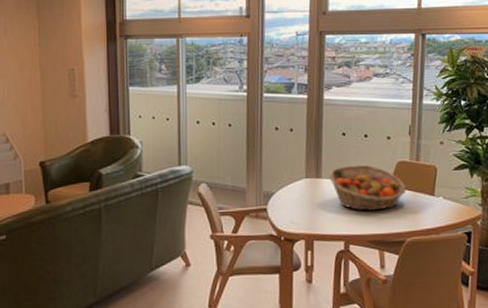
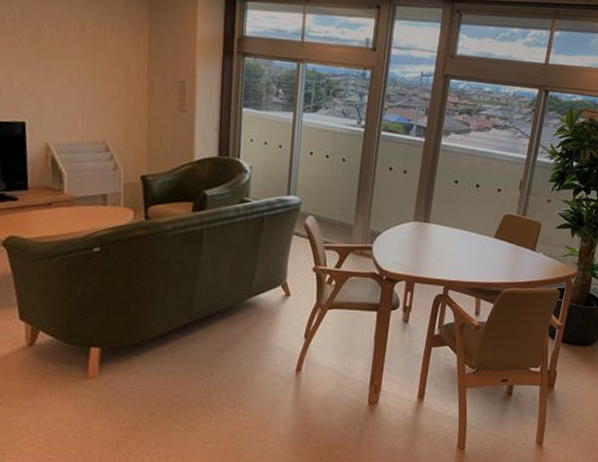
fruit basket: present [329,164,406,211] -> none [437,213,510,260]

